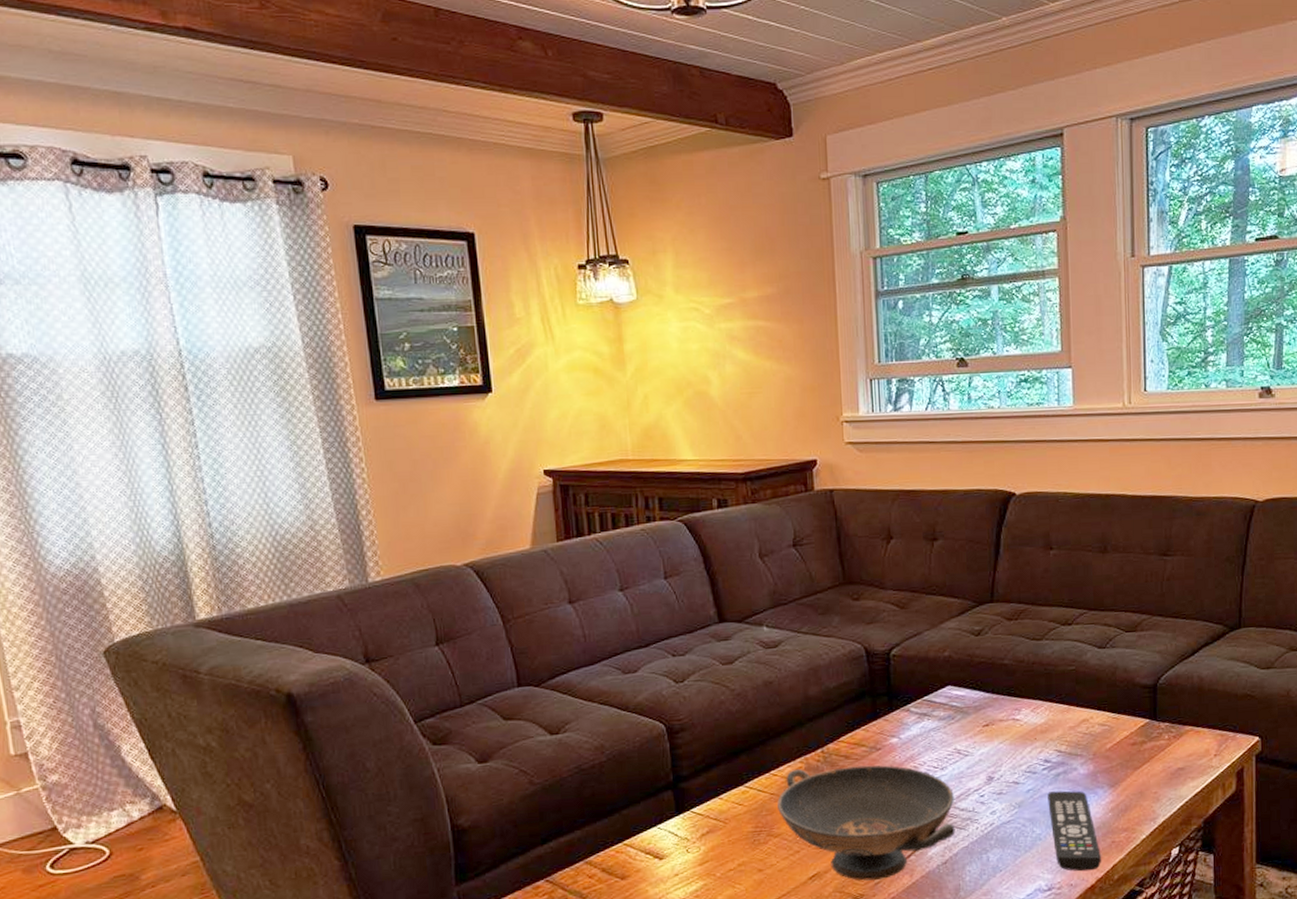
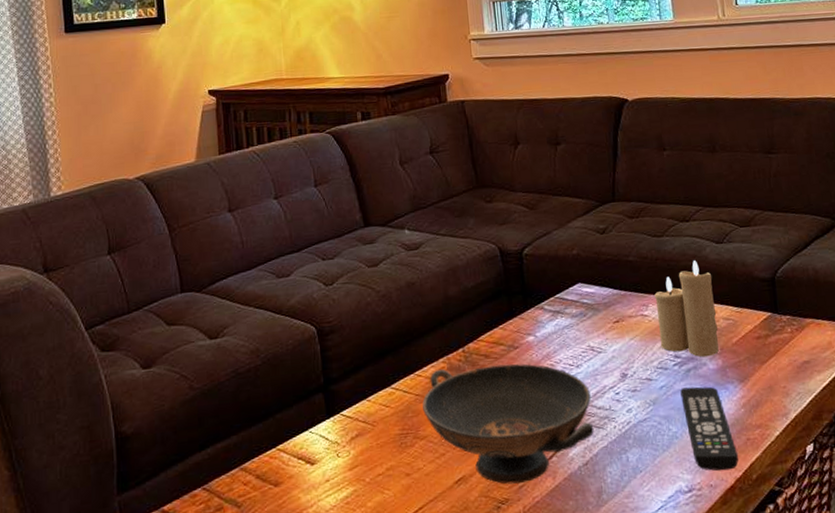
candle: none [1028,665,1092,762] -> present [654,260,719,358]

